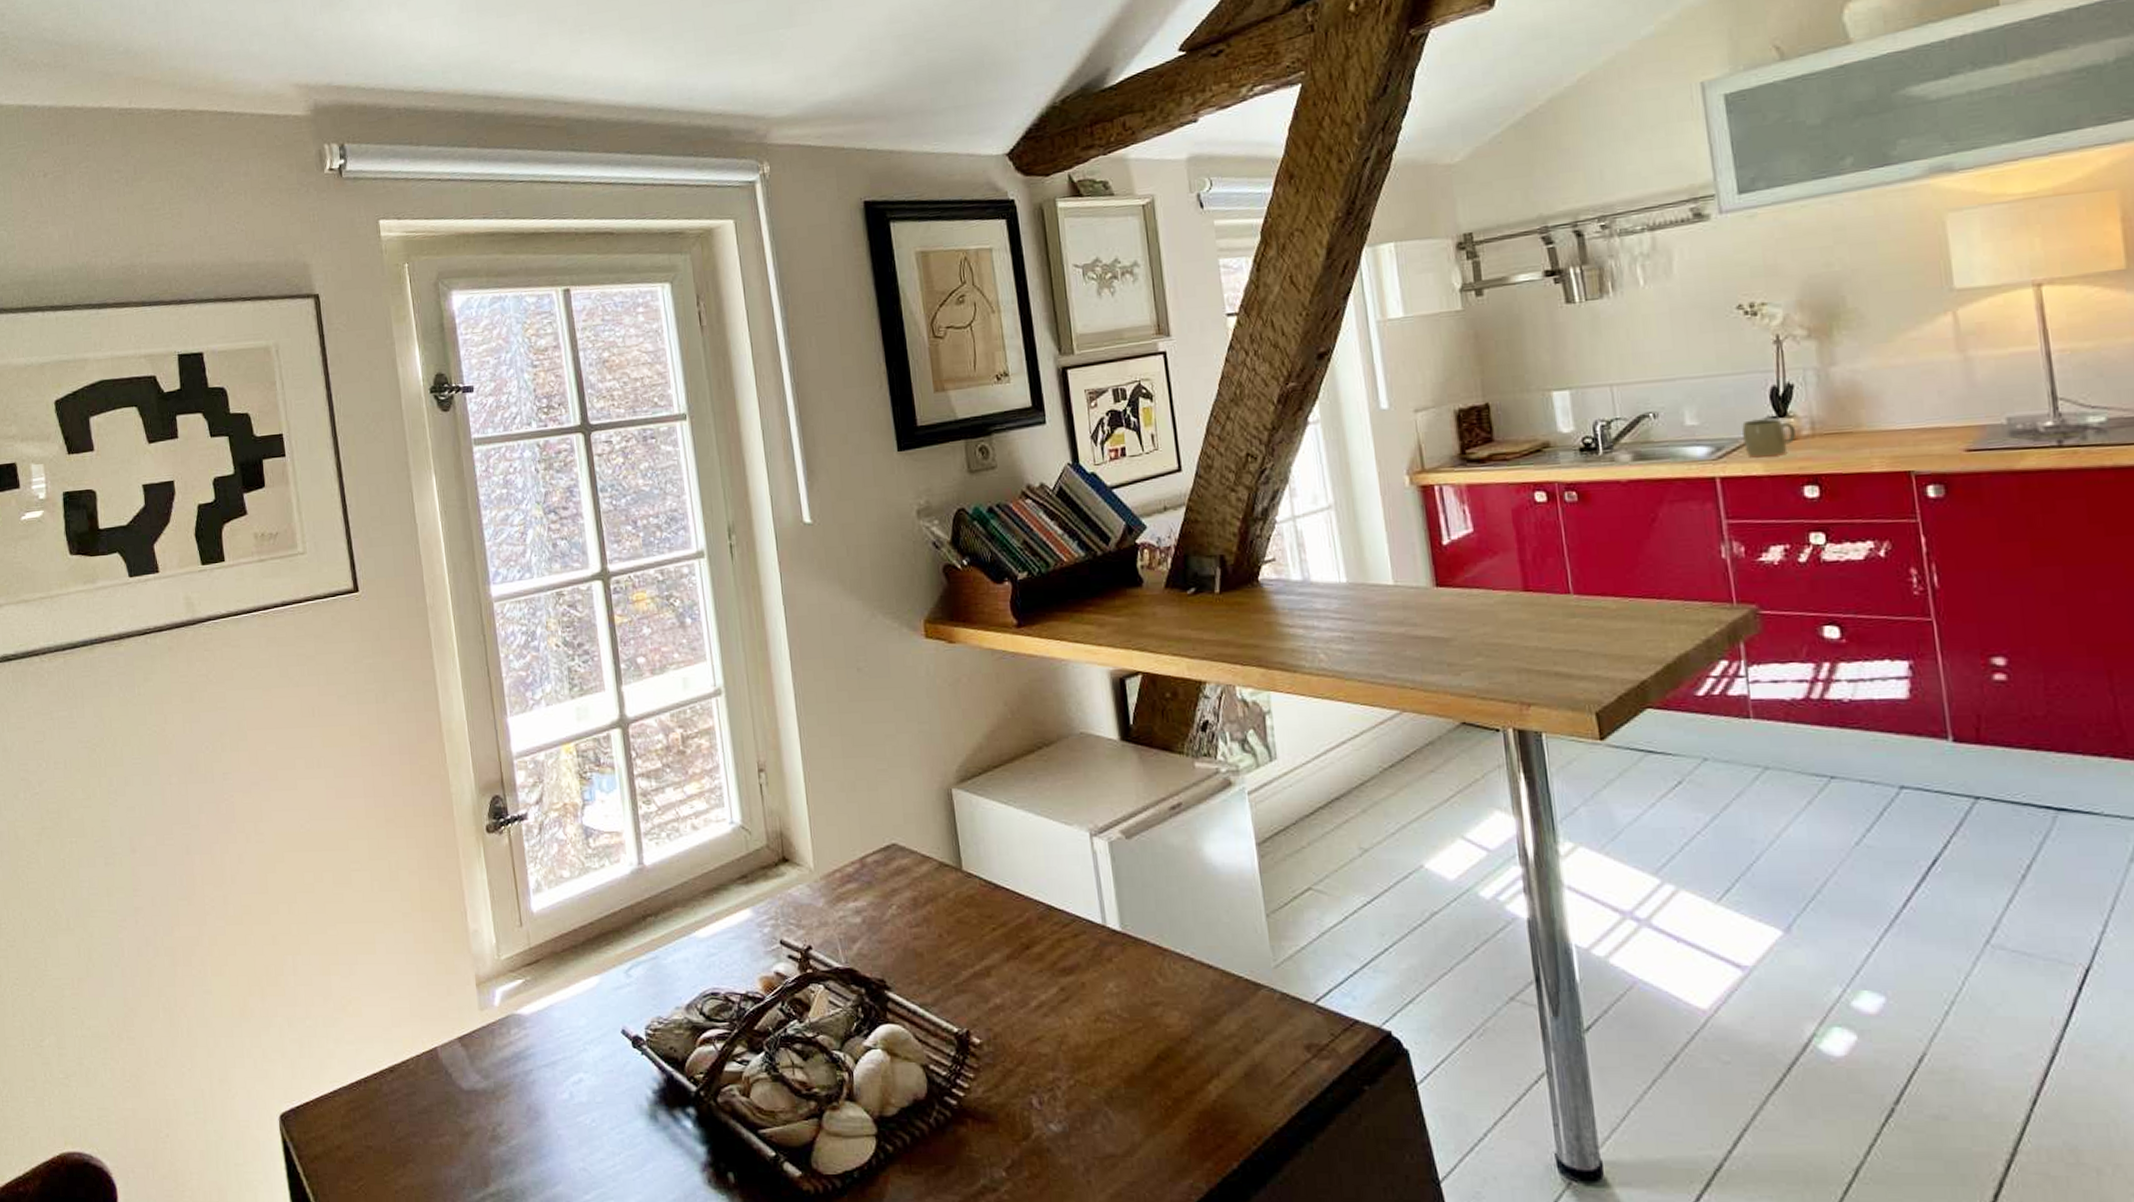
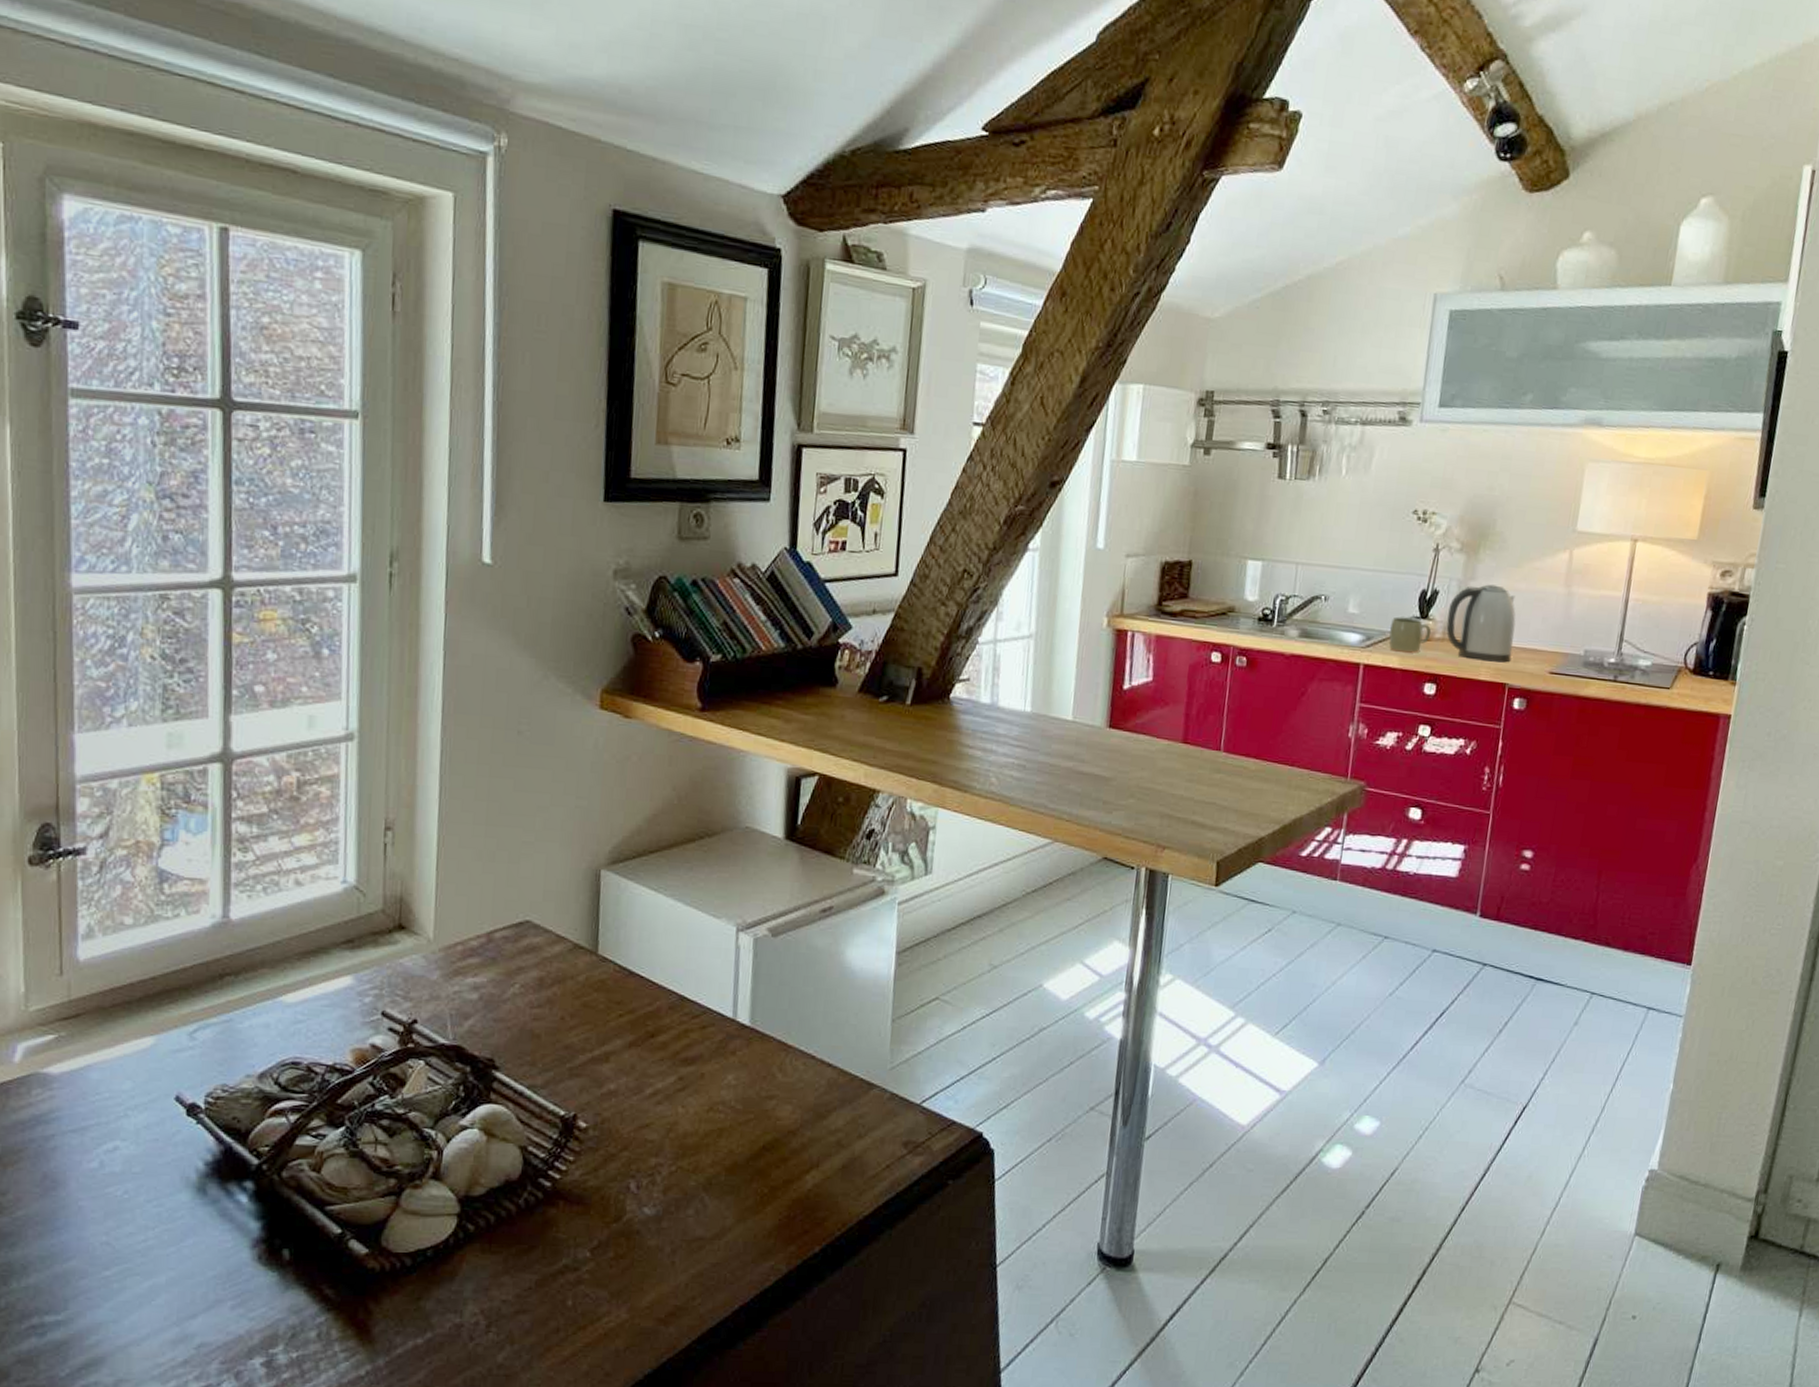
kettle: none [1811,366,1909,451] -> present [1446,584,1516,662]

